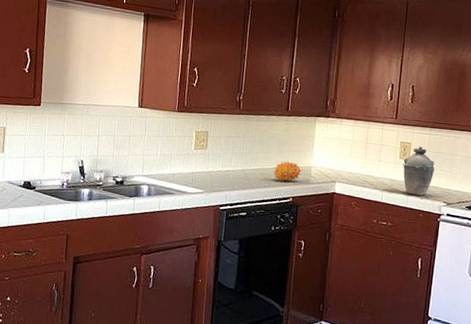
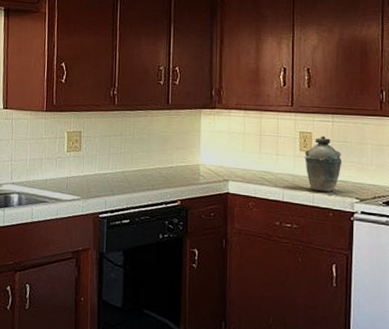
fruit: present [274,161,301,182] -> none [158,160,188,183]

